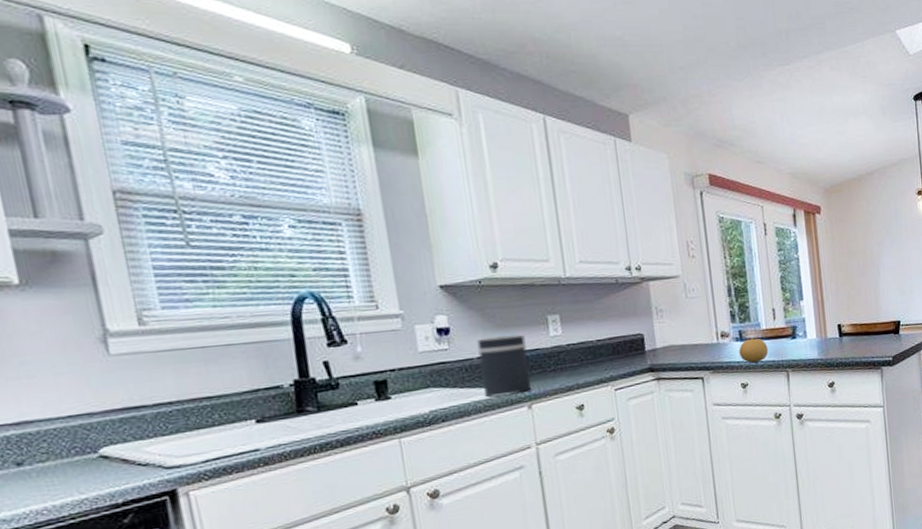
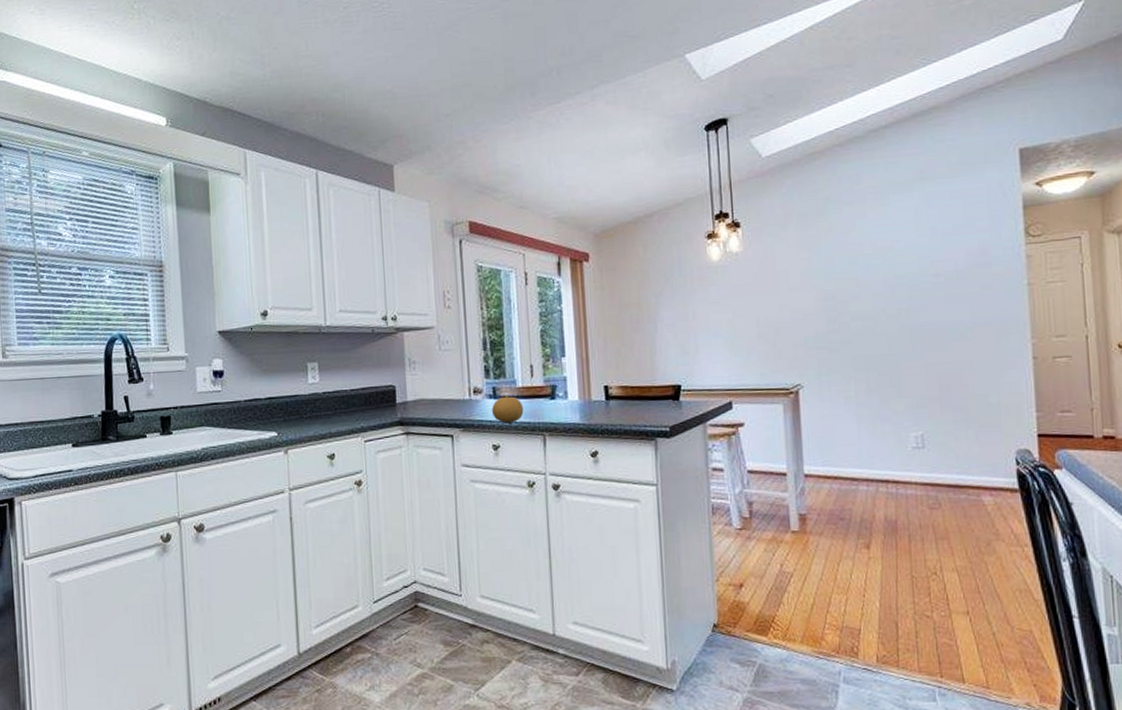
cylinder: present [477,334,532,397] -> none [245,379,289,439]

